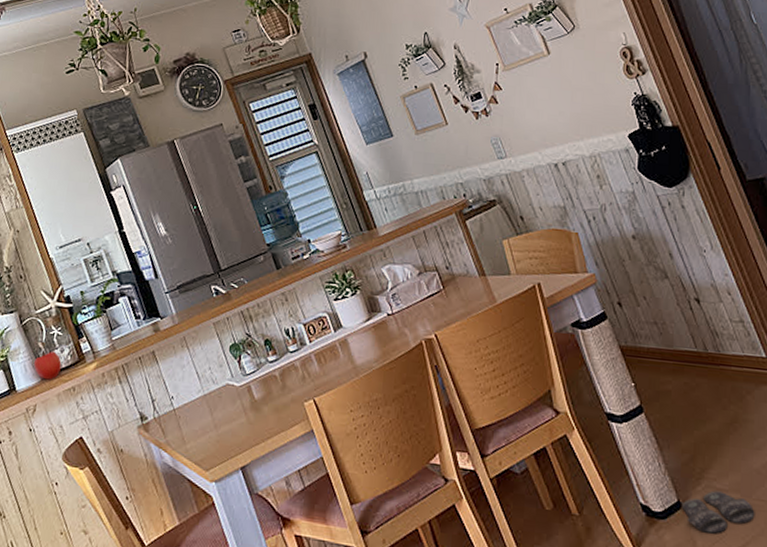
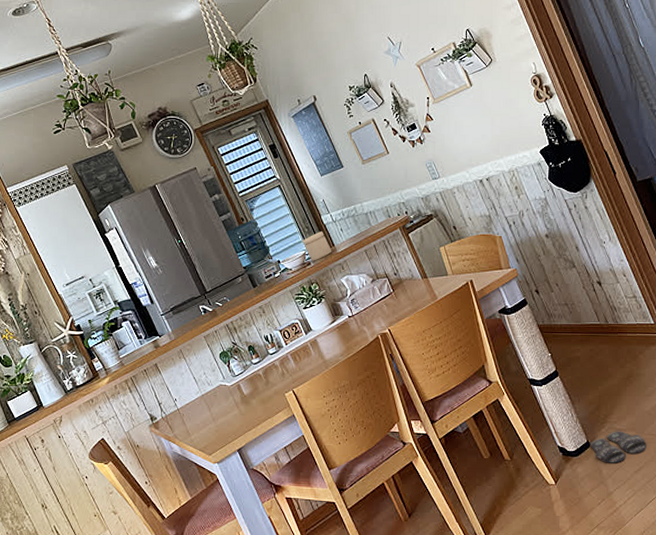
fruit: present [34,351,62,380] -> none [56,371,79,395]
jar: none [339,209,373,244] -> present [302,231,332,261]

